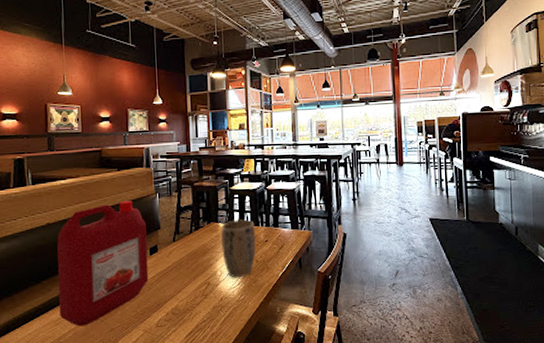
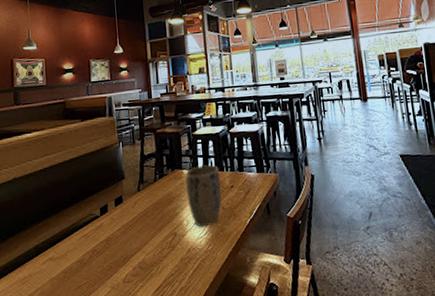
ketchup jug: present [57,201,149,327] -> none [23,151,114,285]

